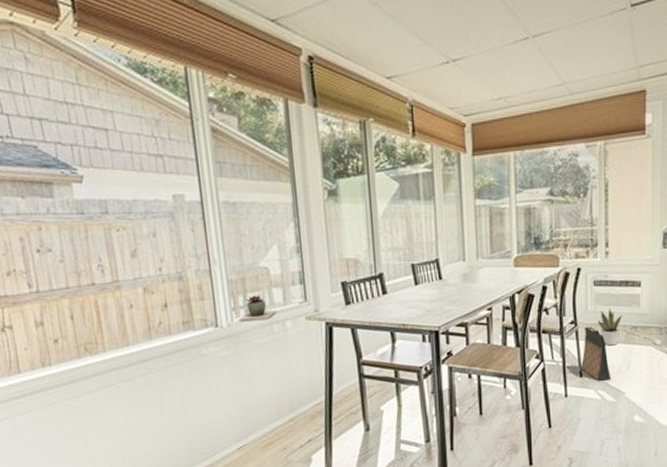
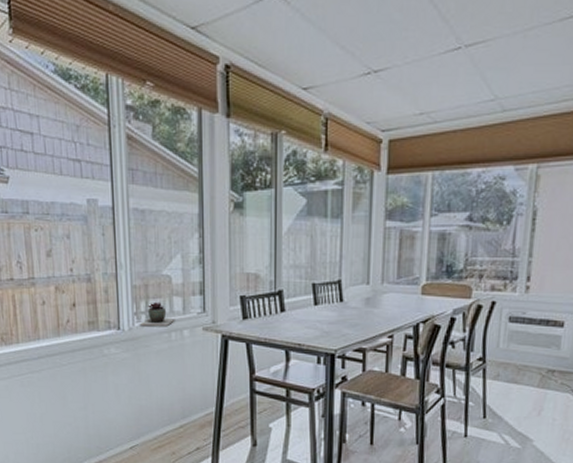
bag: present [581,326,612,381] -> none [486,365,519,425]
potted plant: present [598,308,622,346] -> none [509,348,538,388]

